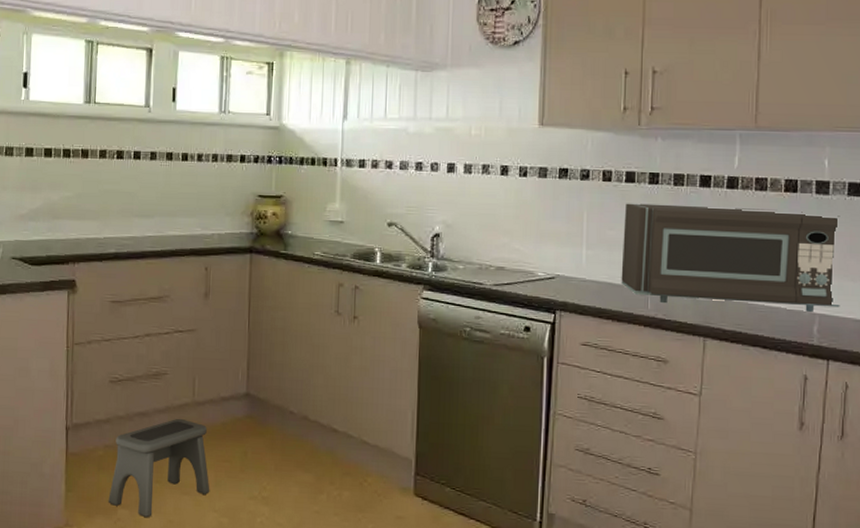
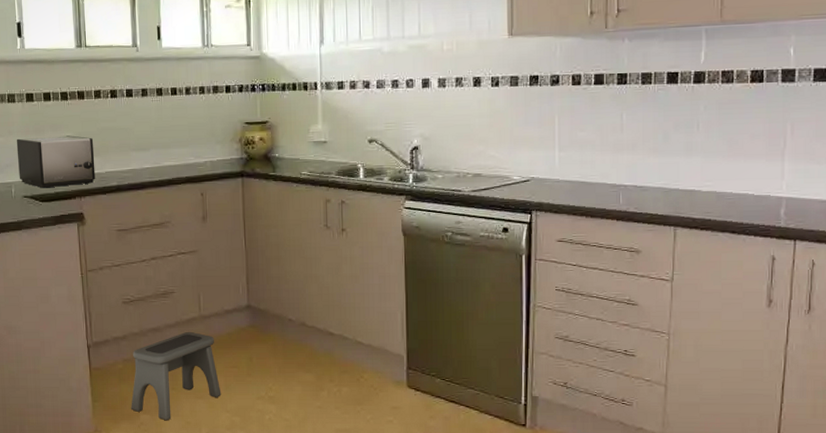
toaster: none [9,195,94,251] -> present [16,135,96,188]
microwave: present [621,203,840,313] -> none [593,100,806,198]

